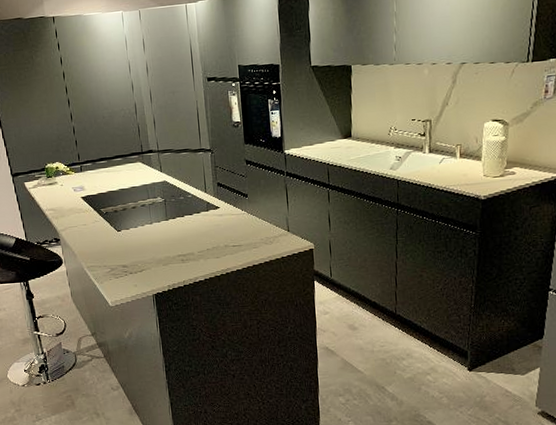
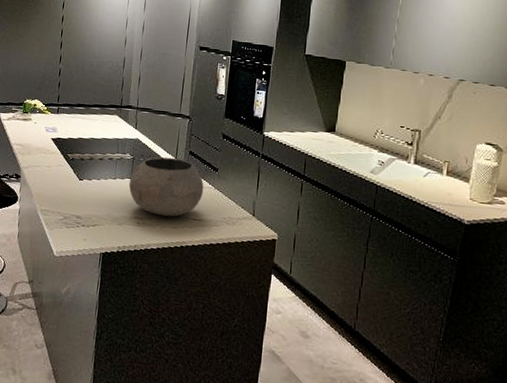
bowl: none [165,192,238,249] -> present [128,157,204,217]

